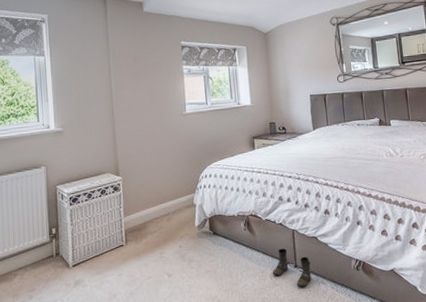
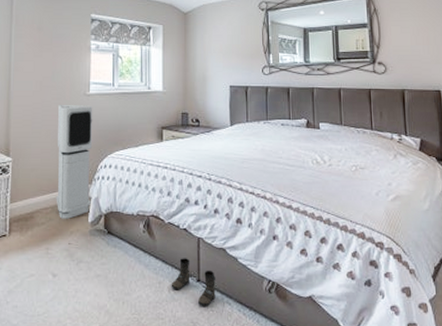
air purifier: none [159,124,196,226] -> present [56,104,93,219]

